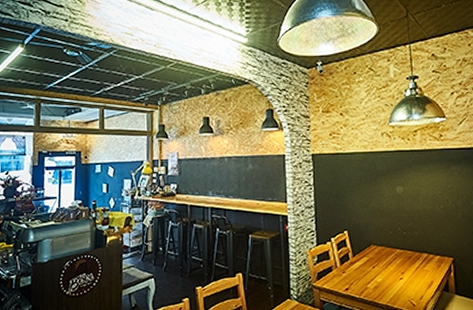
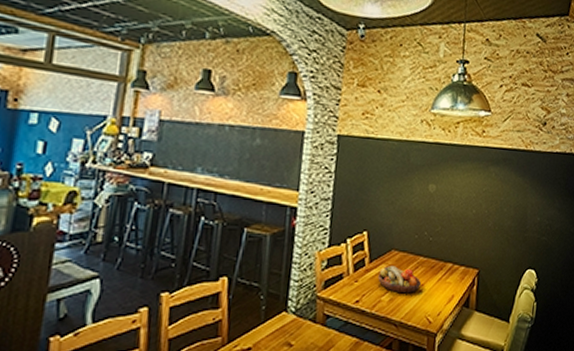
fruit bowl: none [362,258,401,281] -> present [378,266,421,294]

